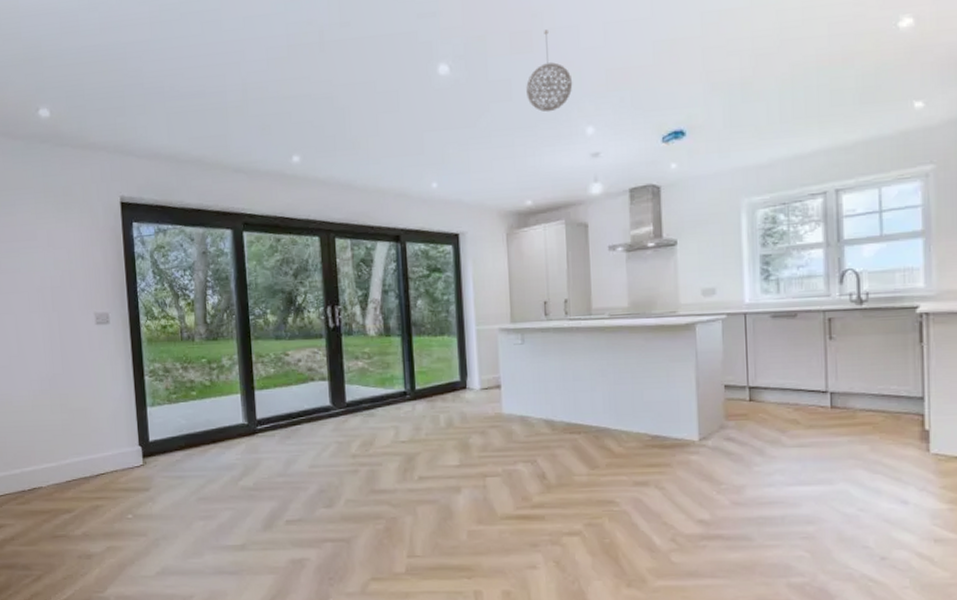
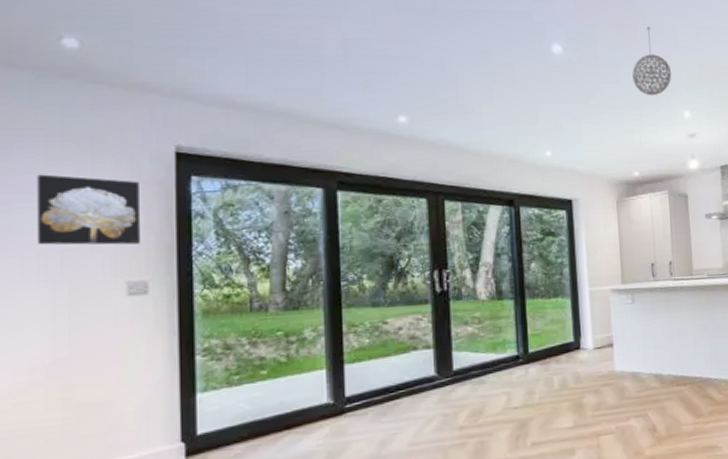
wall art: none [32,225,102,283] -> present [37,174,141,245]

